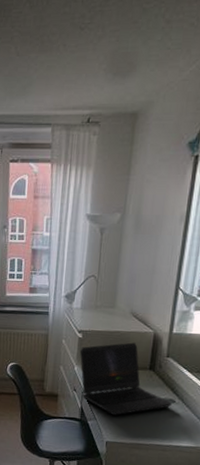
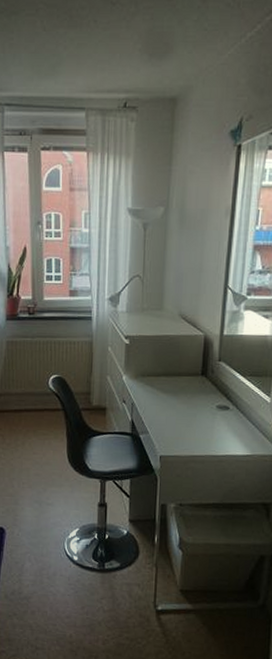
laptop computer: present [79,342,172,415] -> none [127,347,226,427]

